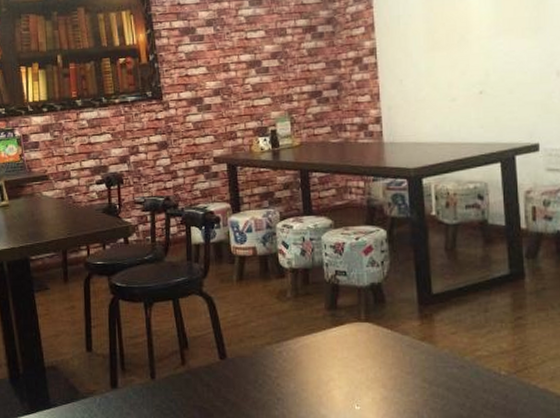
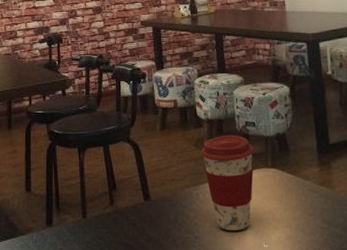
coffee cup: none [283,285,345,391] -> present [200,134,254,230]

